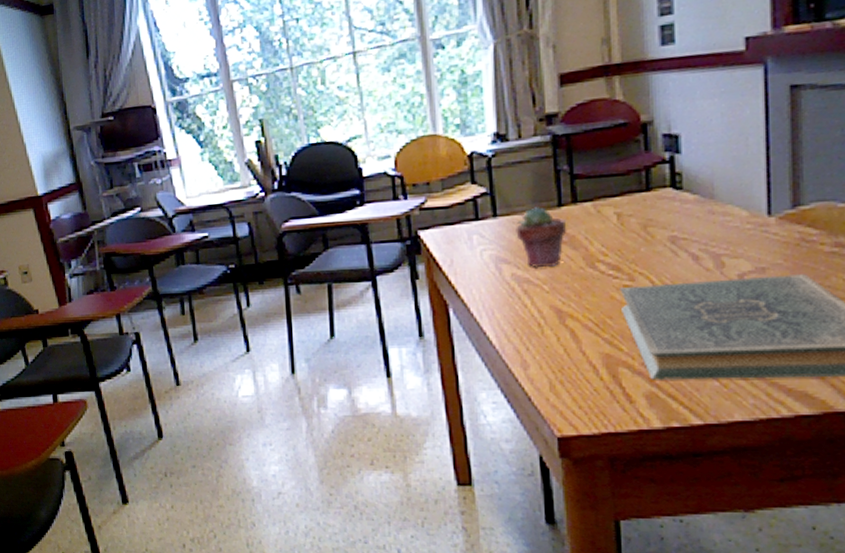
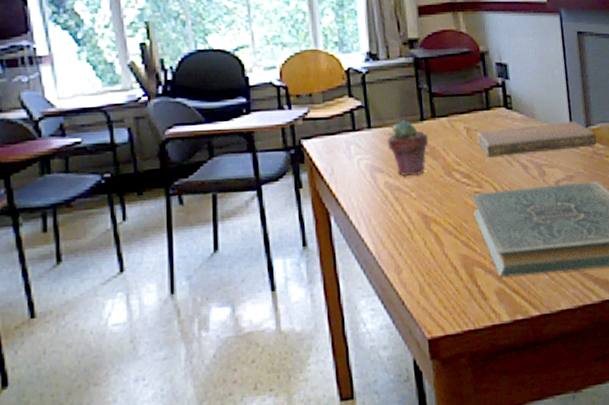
notebook: none [630,200,808,246] -> present [477,121,597,157]

